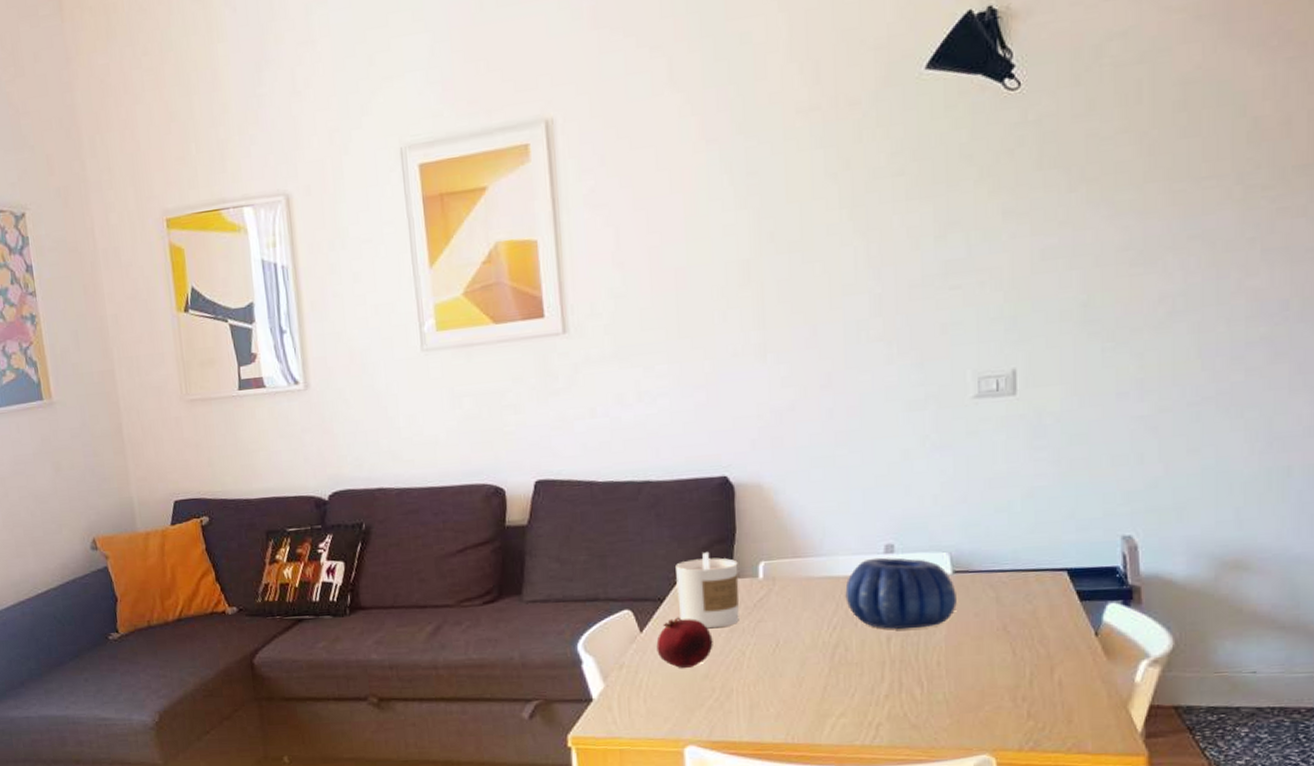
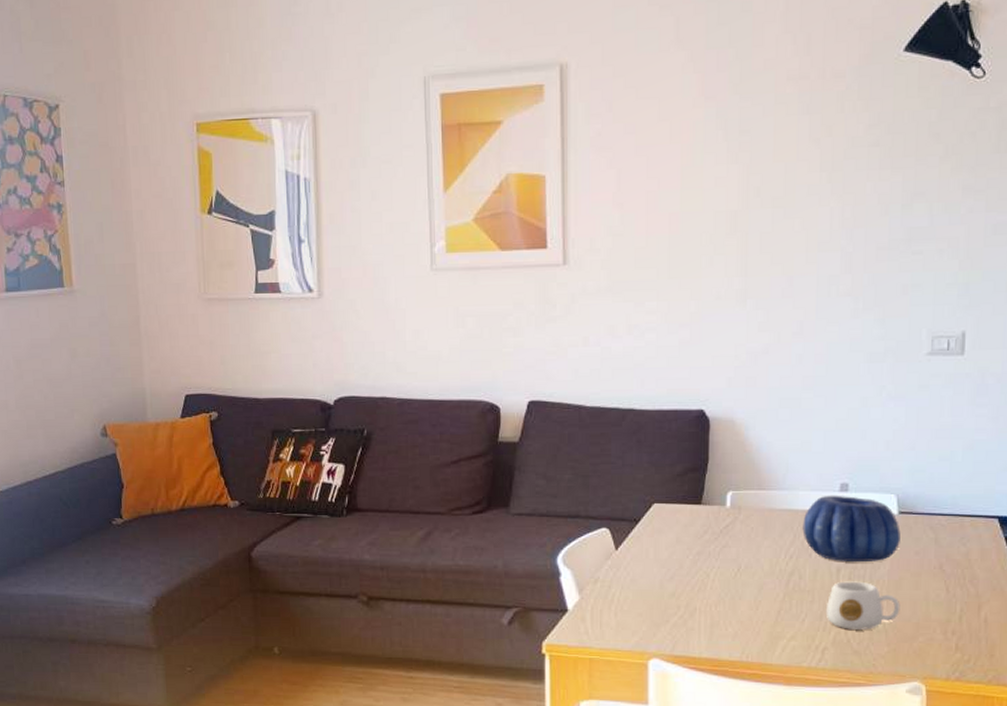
fruit: present [656,617,713,668] -> none [629,537,681,585]
candle: present [676,551,739,629] -> none [652,478,708,551]
mug: none [877,649,962,702] -> present [825,581,901,630]

